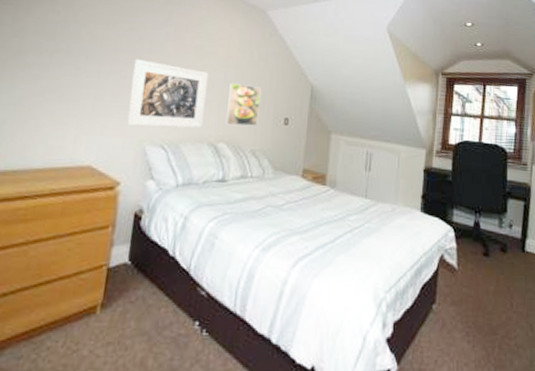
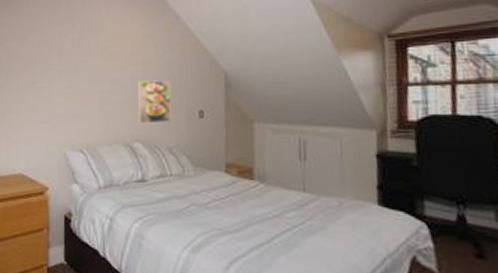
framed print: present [126,59,209,129] -> none [47,69,116,133]

